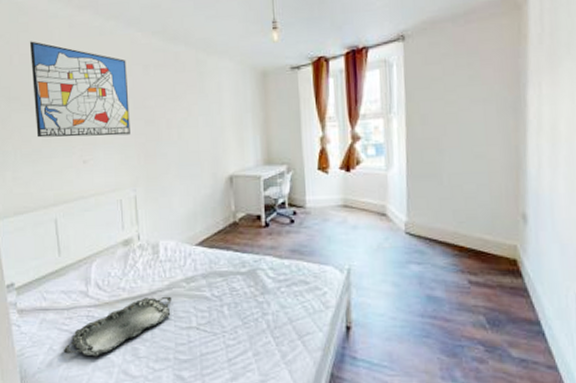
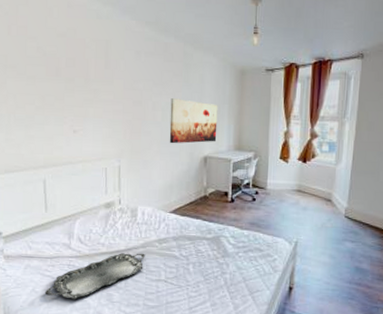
wall art: present [29,41,130,138] -> none [28,15,120,112]
wall art: none [186,112,242,165] -> present [169,98,218,144]

